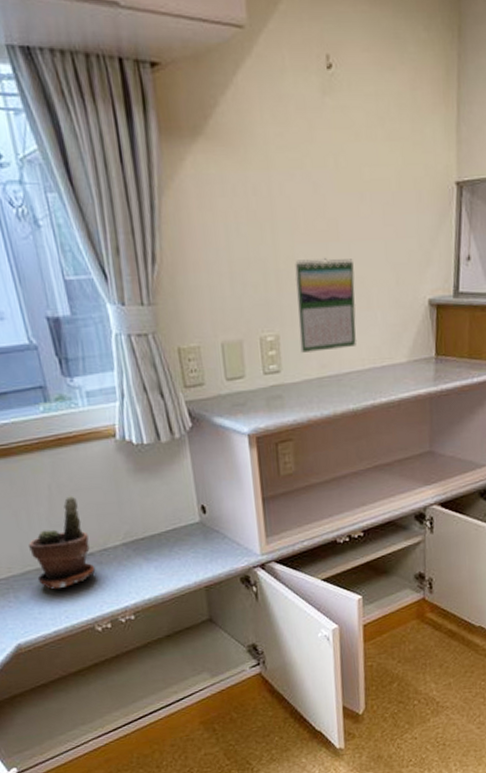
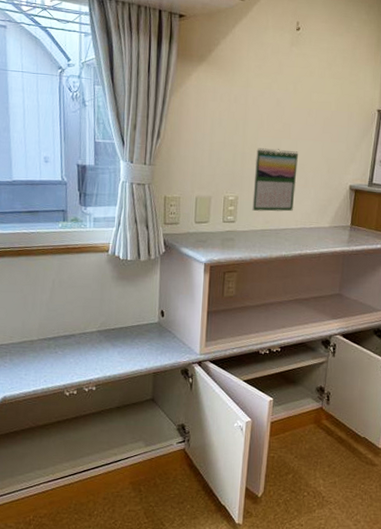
potted plant: present [29,495,96,590] -> none [29,289,74,358]

